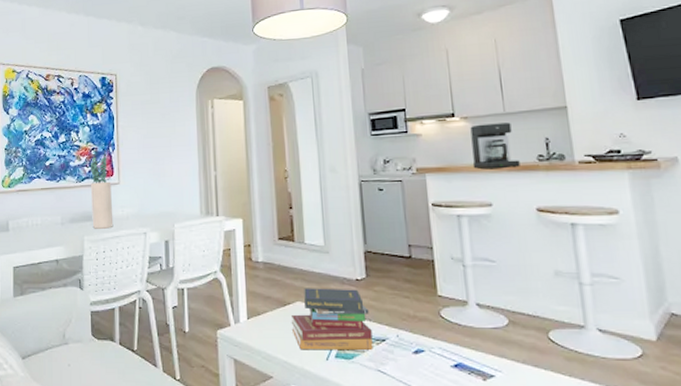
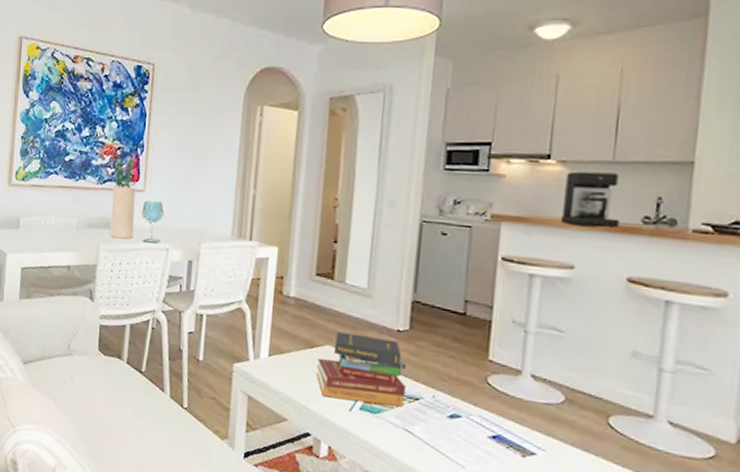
wine glass: none [119,191,139,229] -> present [142,200,165,243]

